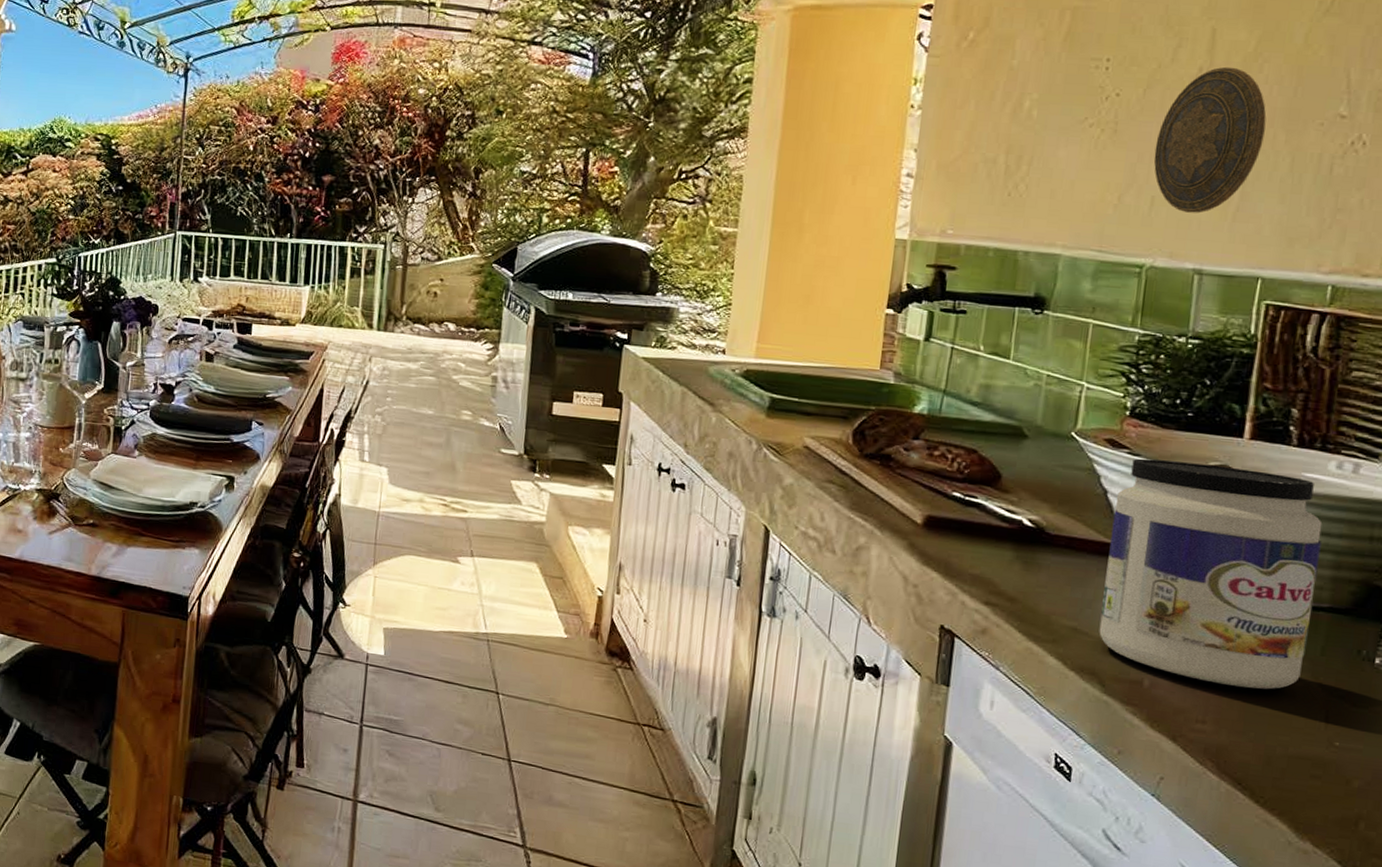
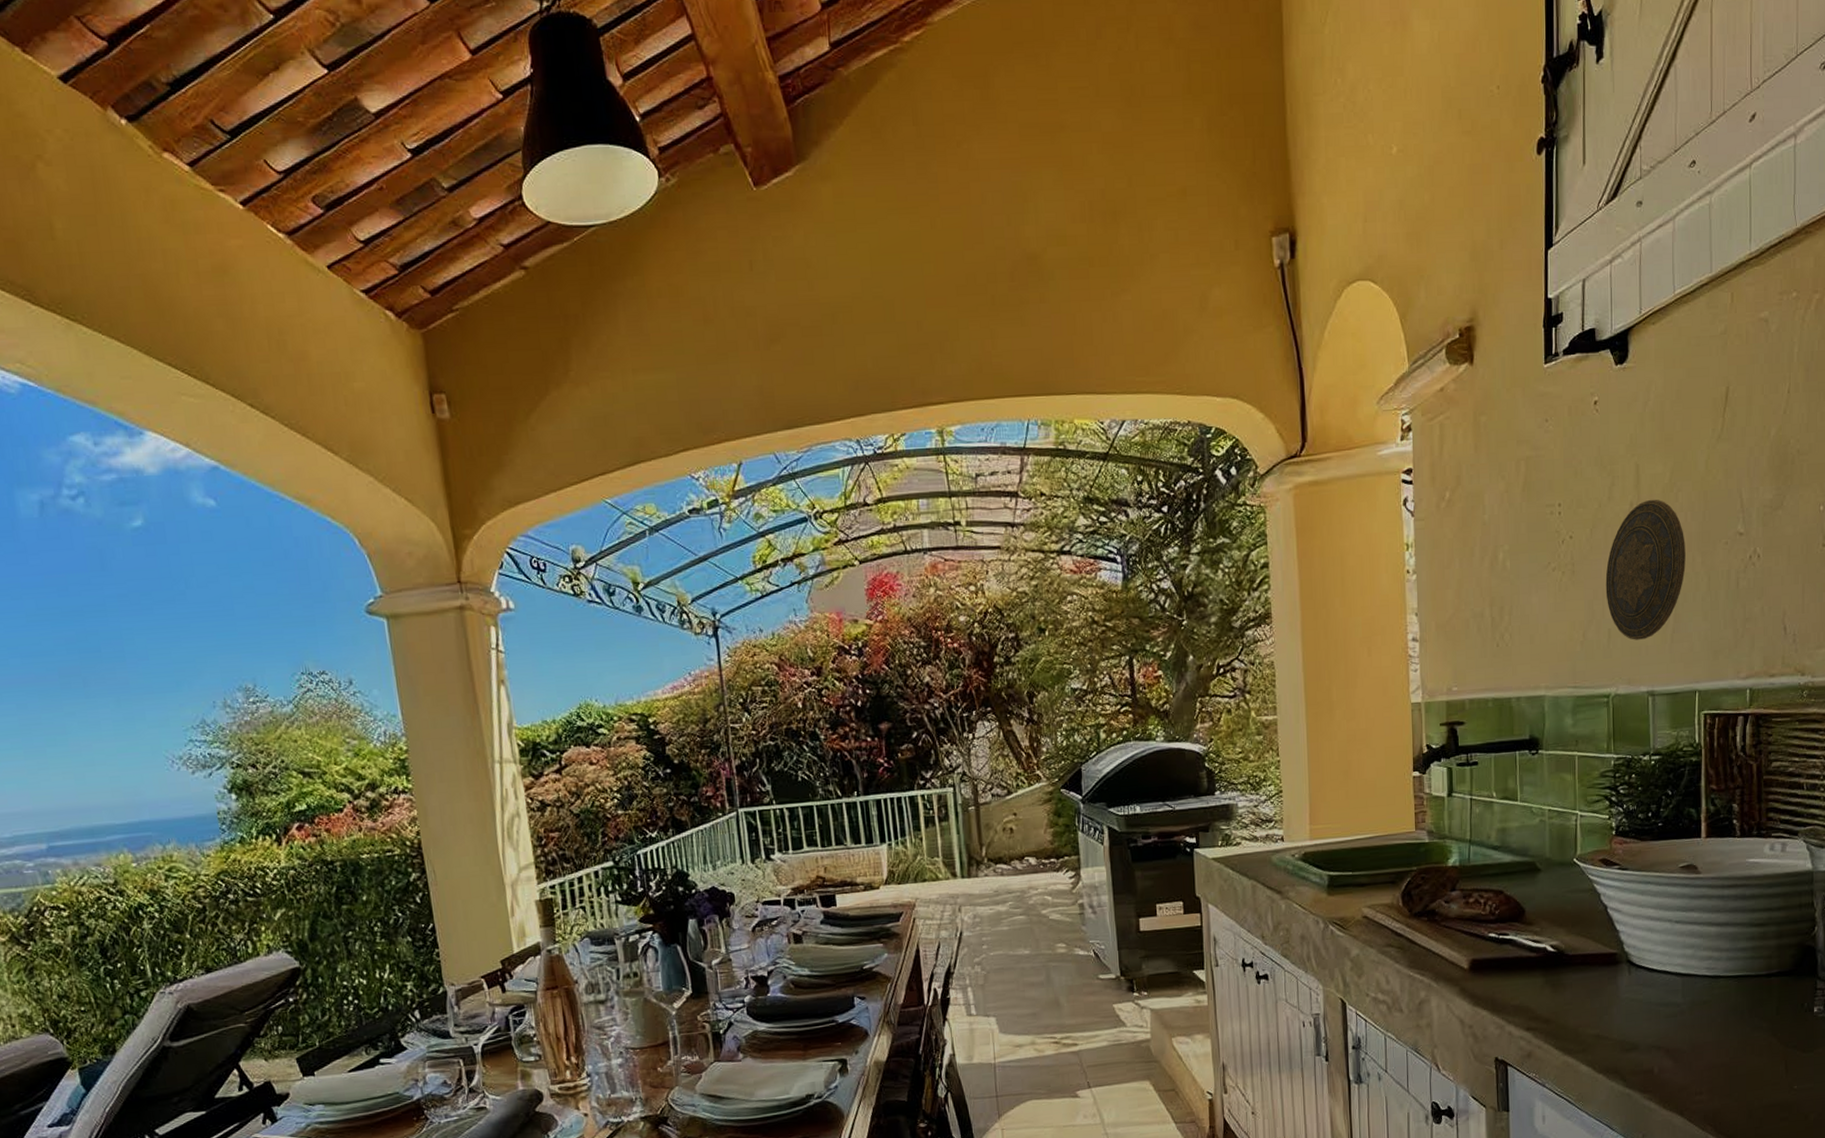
jar: present [1099,458,1323,690] -> none [1614,864,1766,1058]

